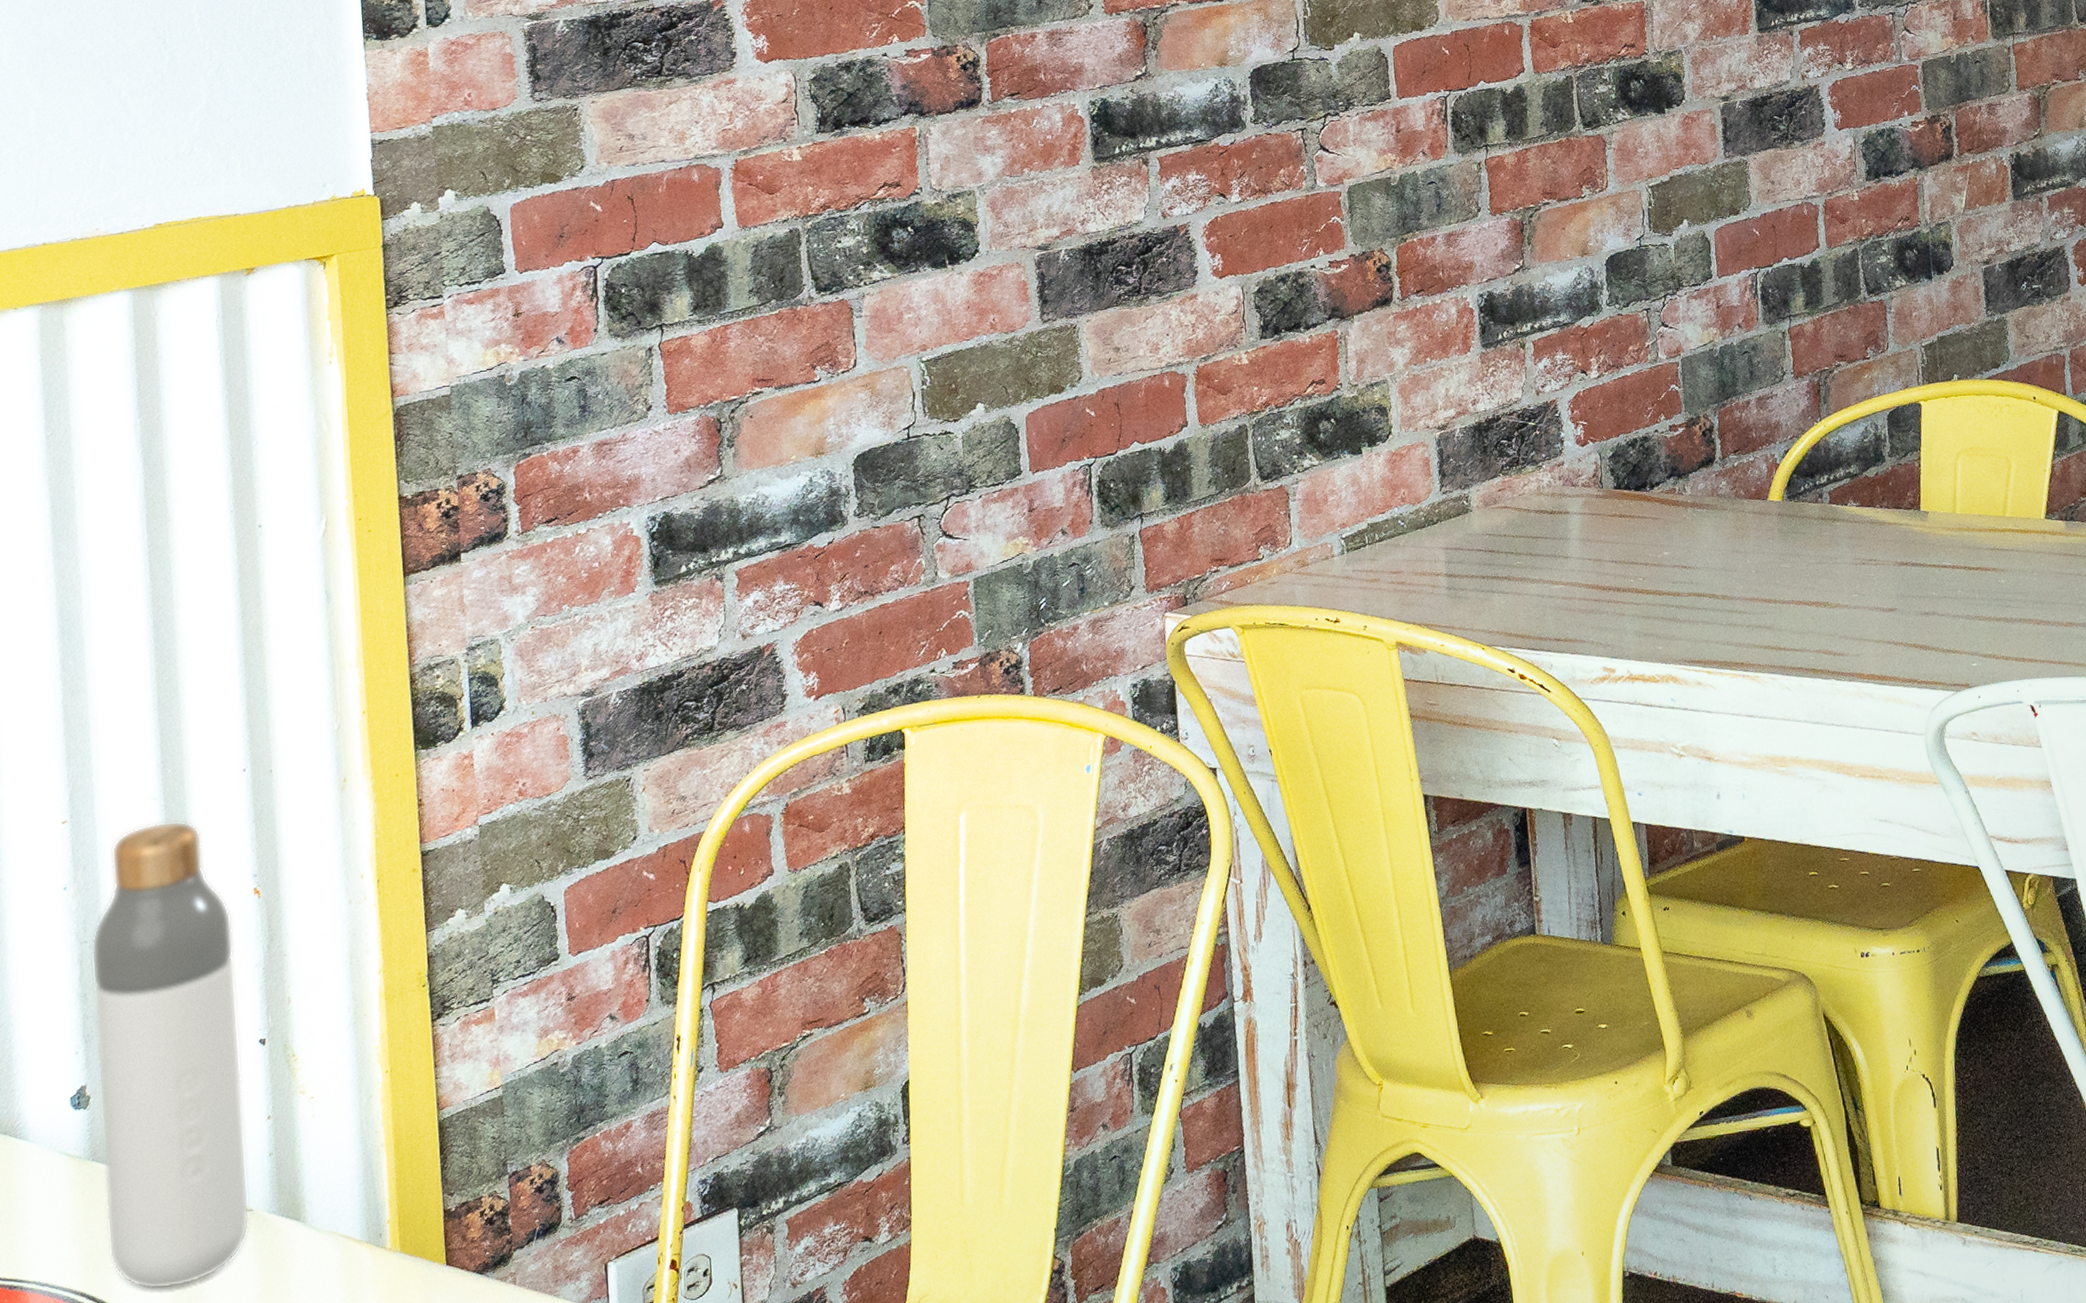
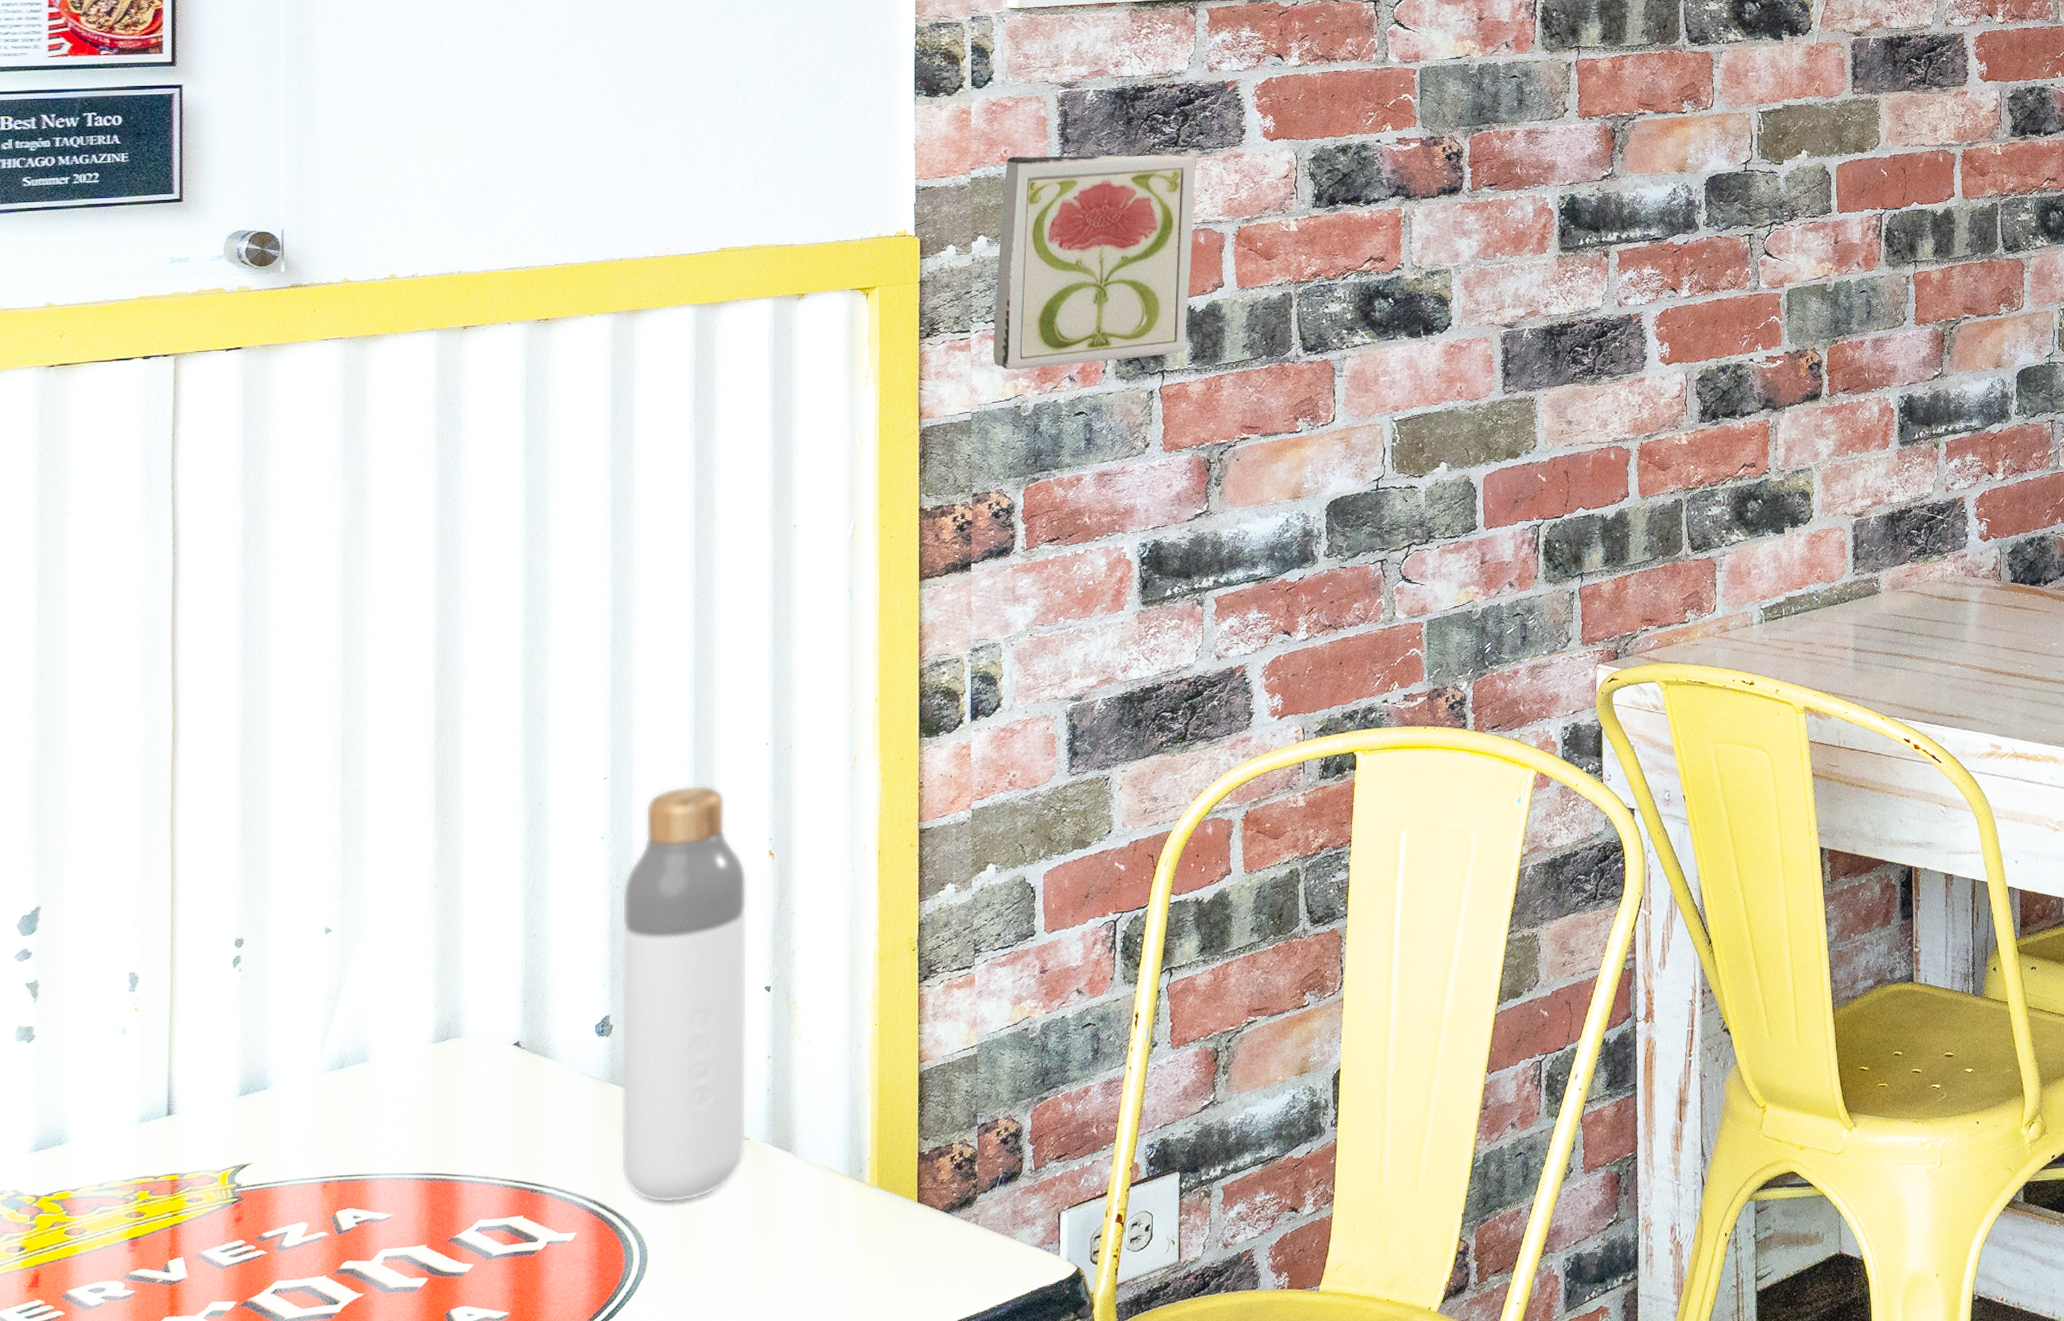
decorative tile: none [468,84,686,337] -> present [993,154,1197,370]

